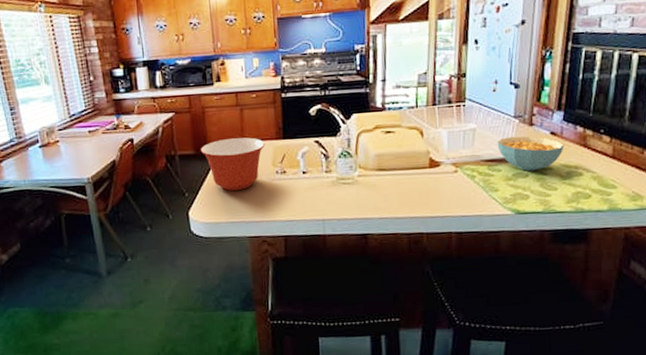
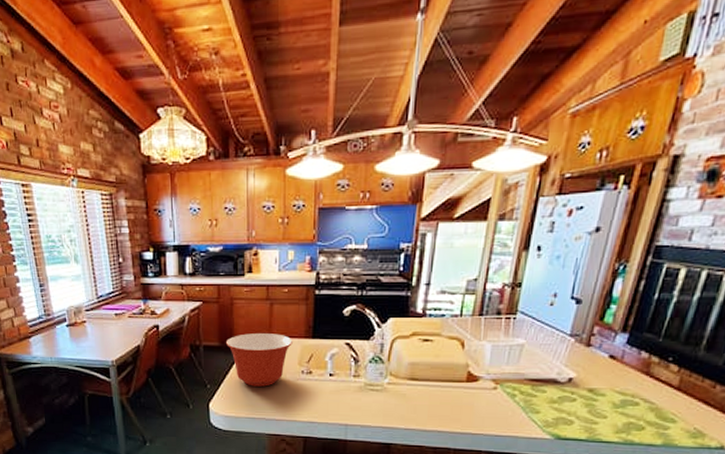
cereal bowl: present [497,136,564,171] -> none [545,356,623,396]

